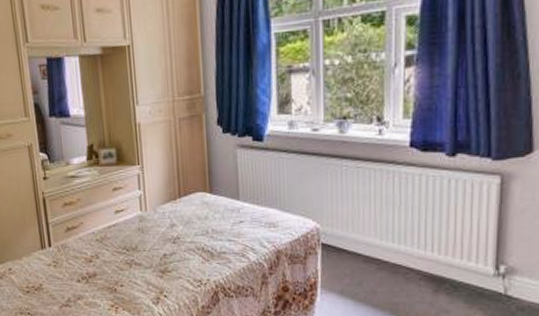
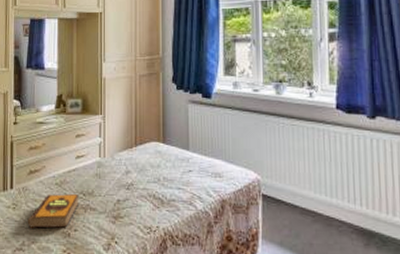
hardback book: none [70,249,124,285] -> present [27,193,80,229]

